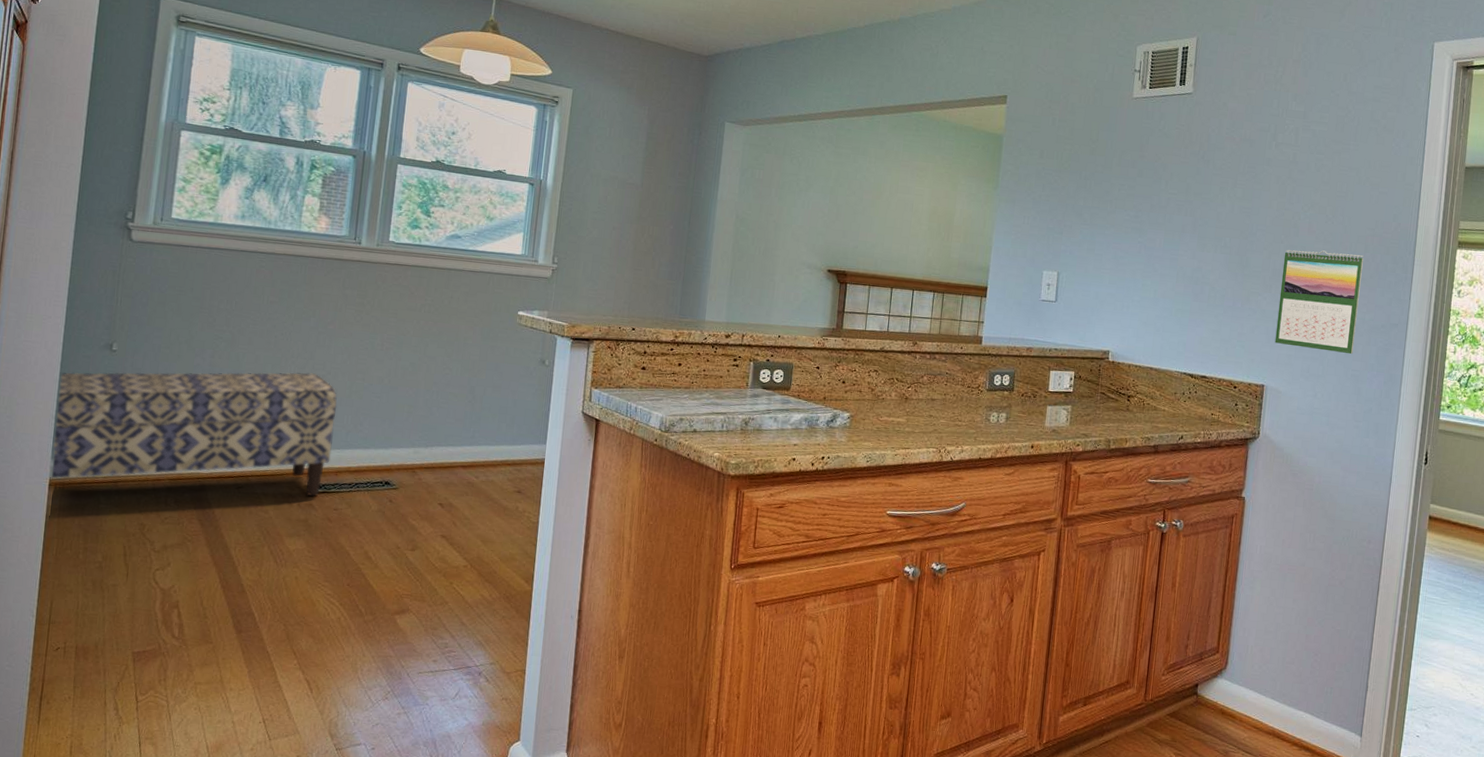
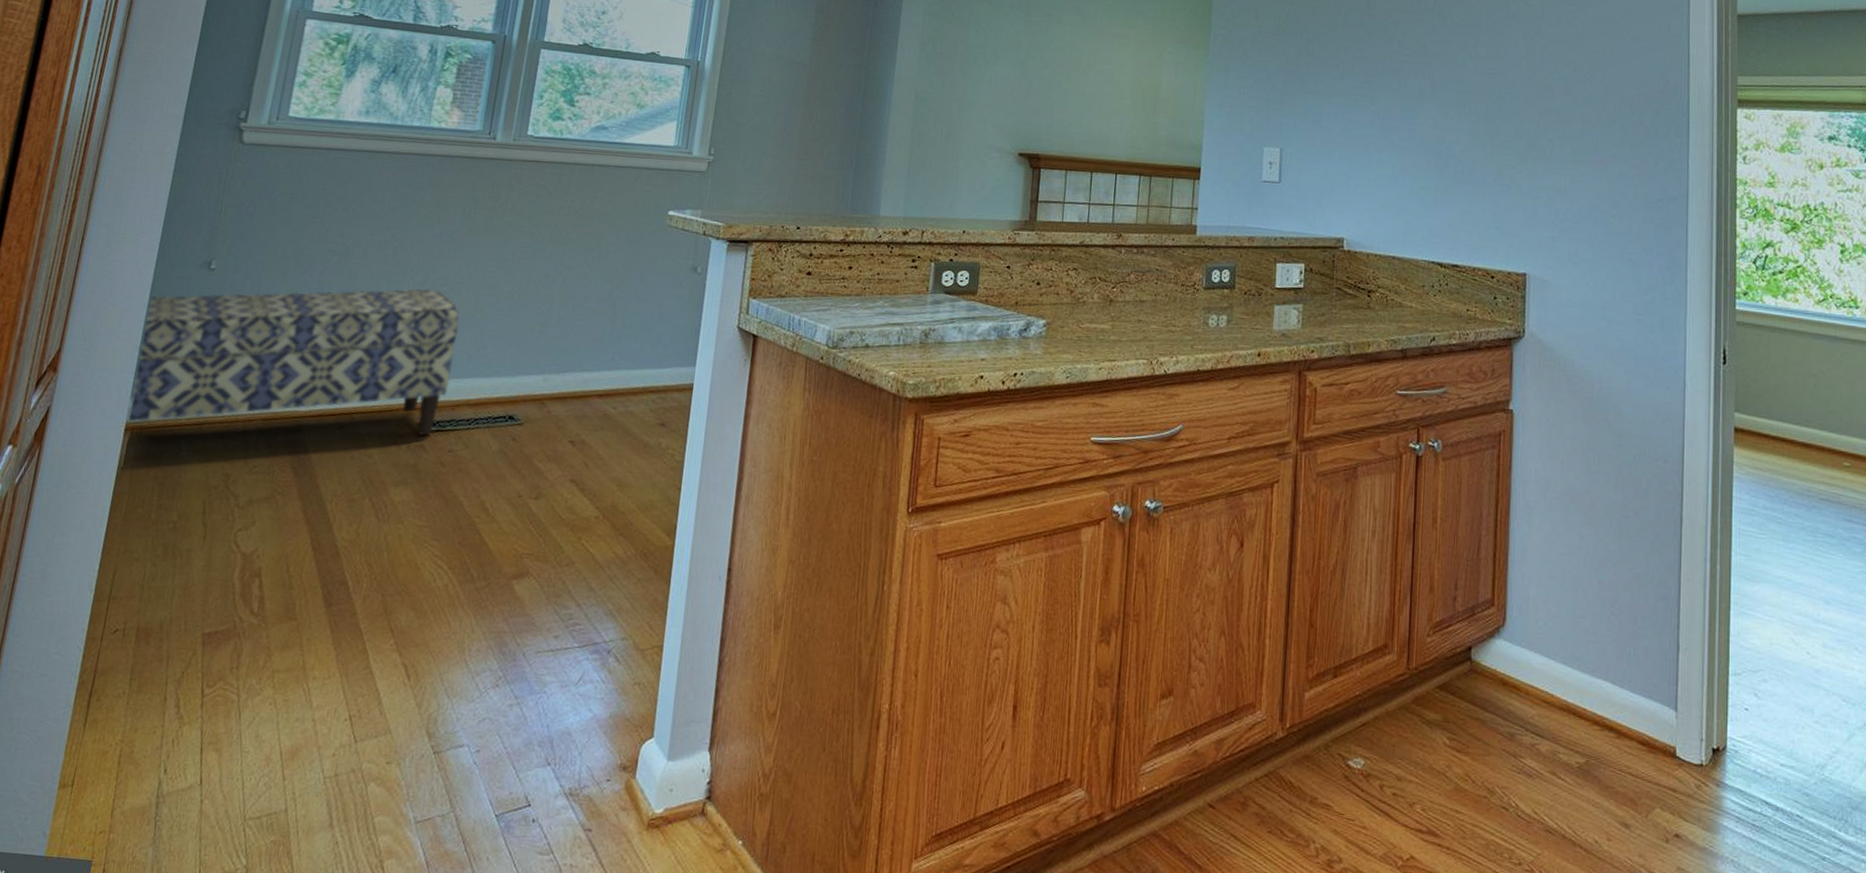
calendar: present [1274,249,1364,355] -> none [1535,114,1630,235]

